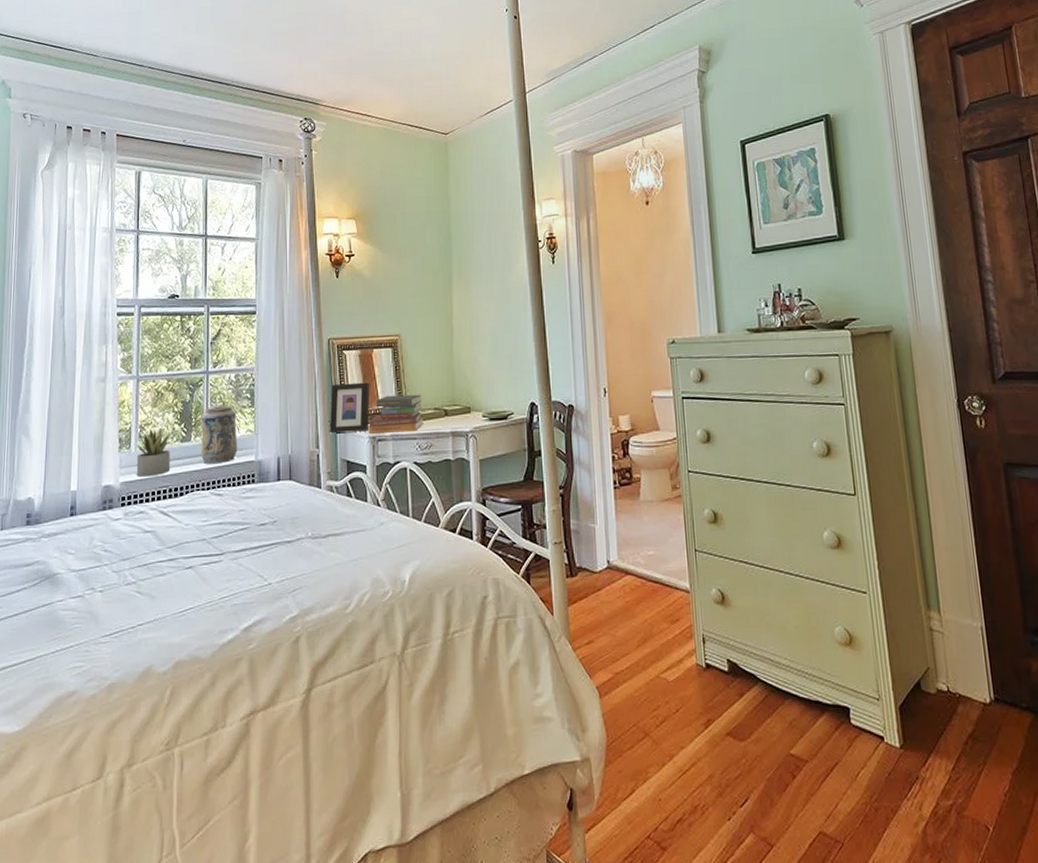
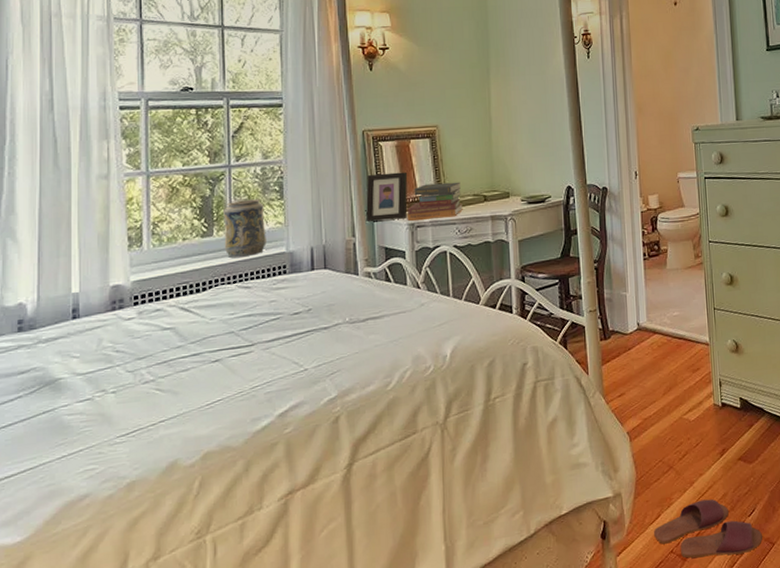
succulent plant: present [135,428,171,477] -> none [148,224,190,275]
slippers: none [628,779,758,852] -> present [654,498,762,558]

